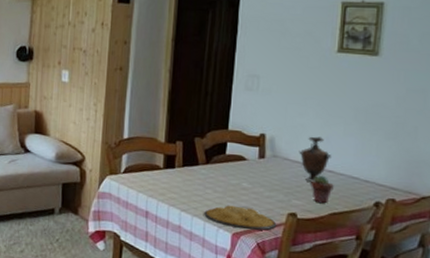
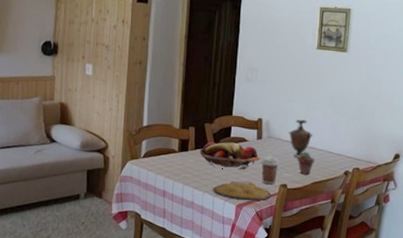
fruit basket: none [188,158,263,193] -> present [200,141,261,170]
coffee cup: none [263,180,288,213] -> present [260,158,280,185]

